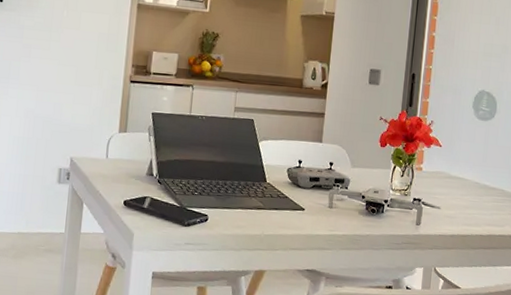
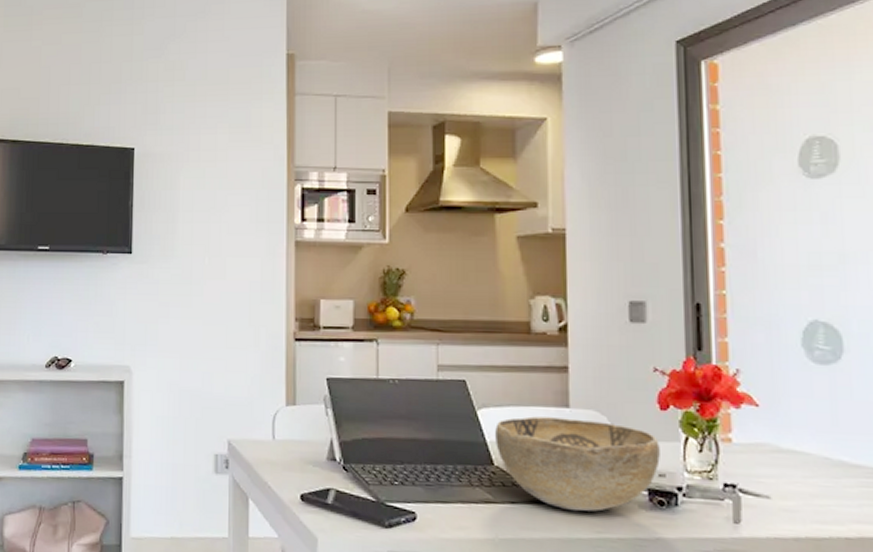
decorative bowl: none [269,148,377,216] -> present [495,416,660,512]

